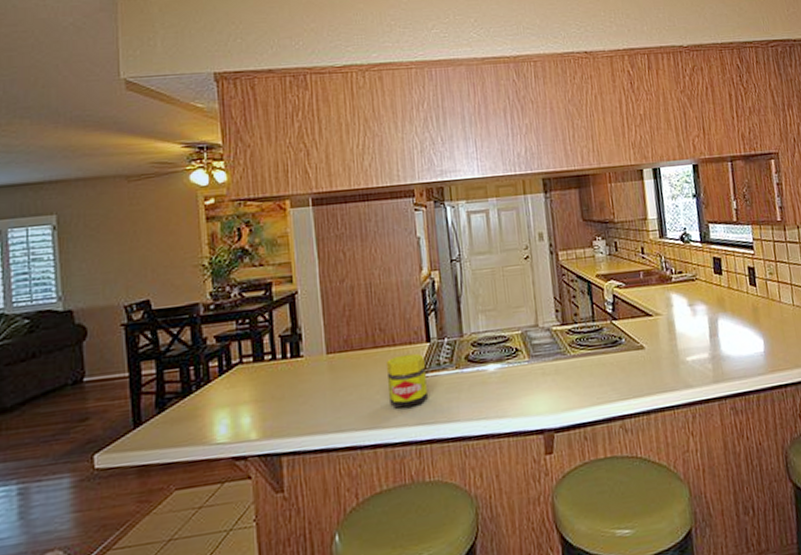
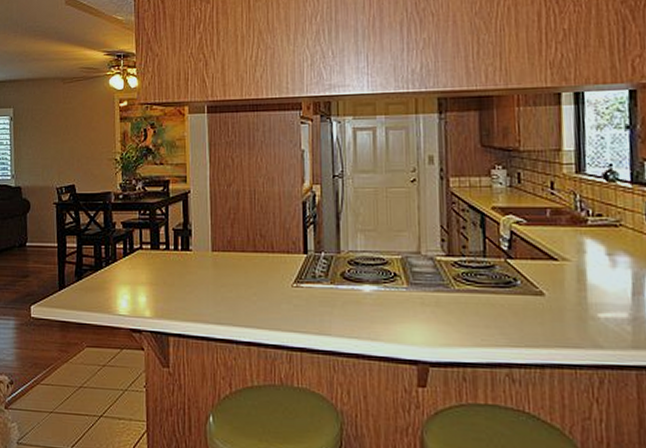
jar: present [385,353,428,408] -> none [264,262,301,313]

